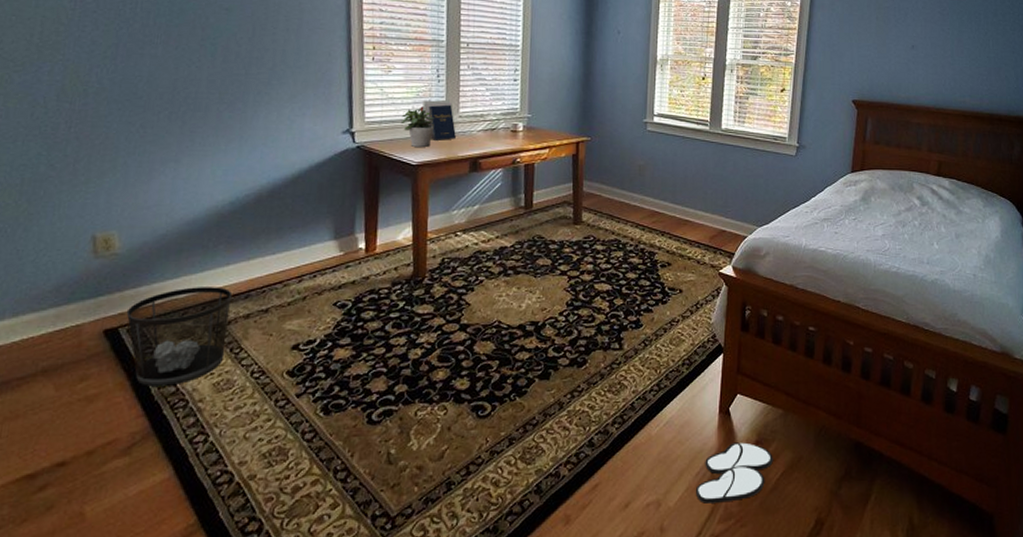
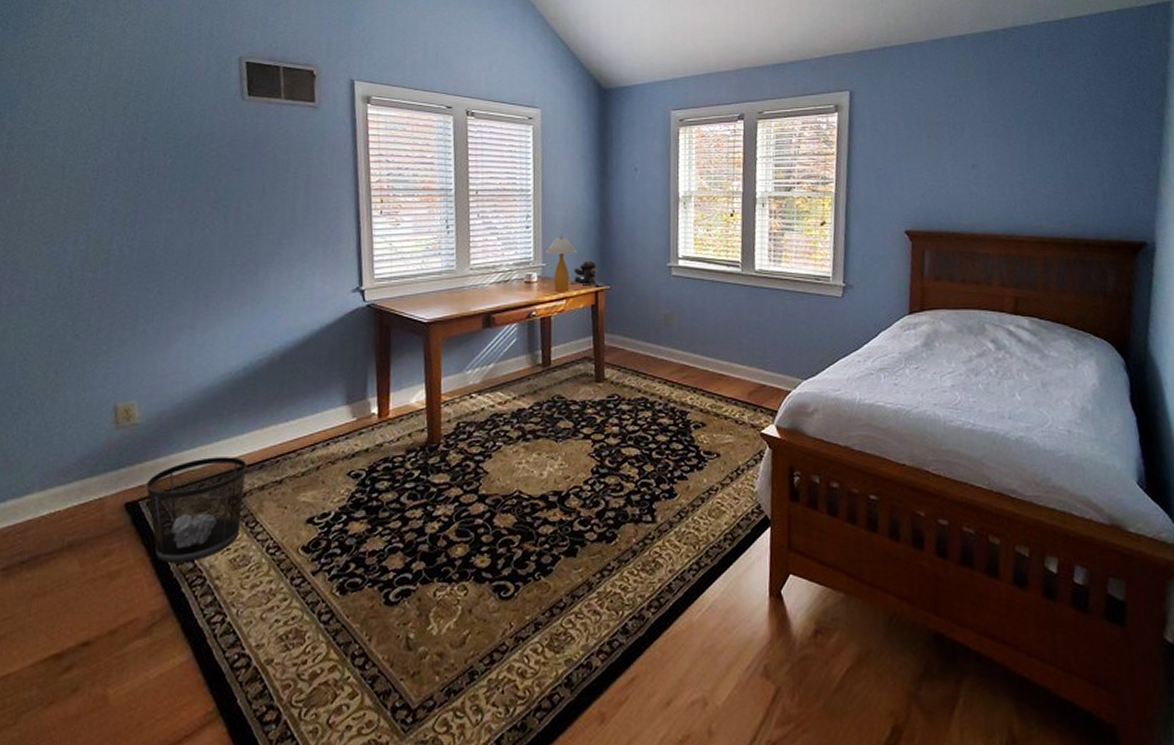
potted plant: present [400,108,435,148] -> none [410,261,445,304]
books: present [420,100,456,141] -> none [429,252,468,295]
table lamp: none [531,88,562,142] -> present [545,234,578,292]
teddy bear: none [553,113,585,139] -> present [570,260,604,287]
slippers: present [695,442,773,504] -> none [746,631,836,703]

